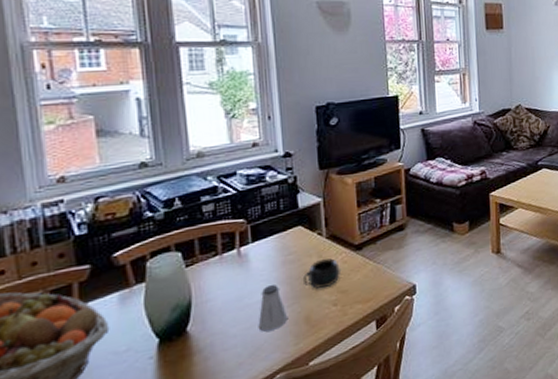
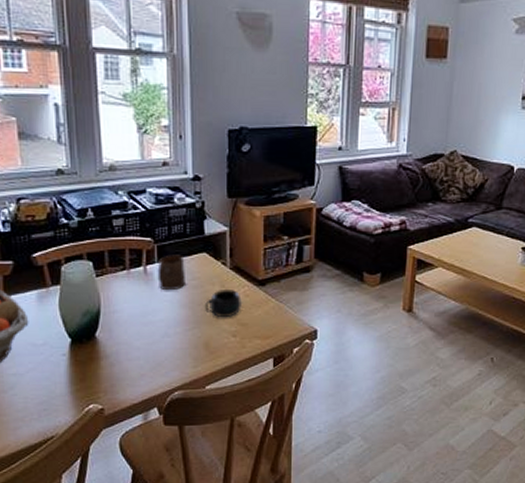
cup: none [251,231,282,271] -> present [157,254,185,291]
saltshaker: present [258,284,289,332] -> none [160,305,189,350]

